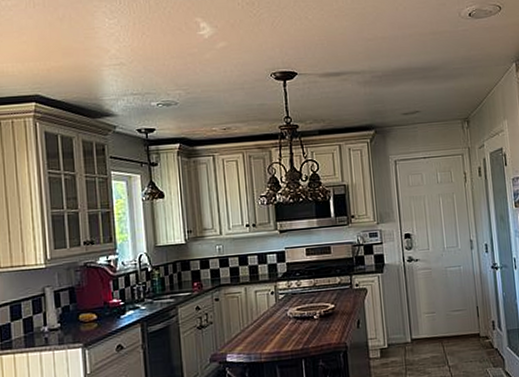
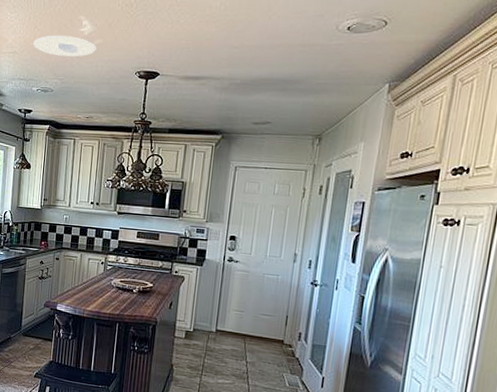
recessed light: none [143,40,221,64] -> present [33,36,97,57]

